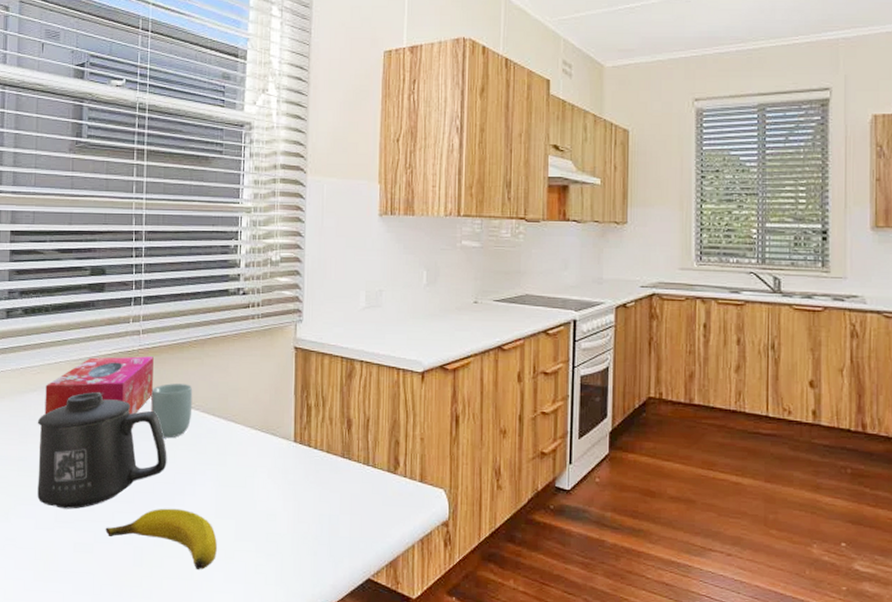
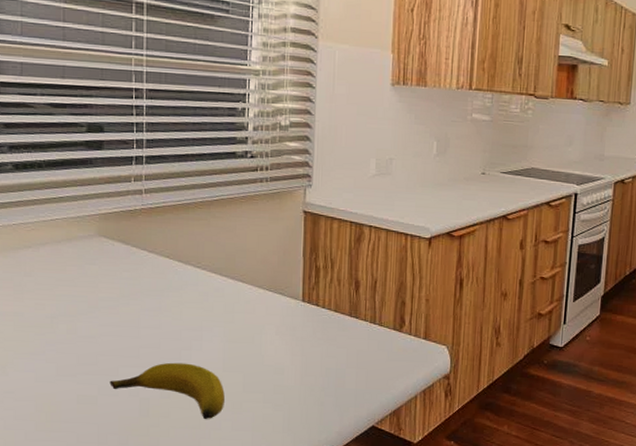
mug: present [37,392,167,509] -> none [33,250,173,364]
tissue box: present [44,356,154,415] -> none [41,215,157,273]
cup: present [151,383,193,439] -> none [155,243,199,297]

